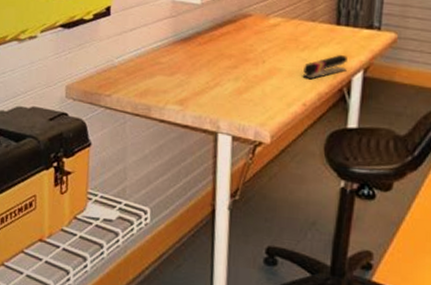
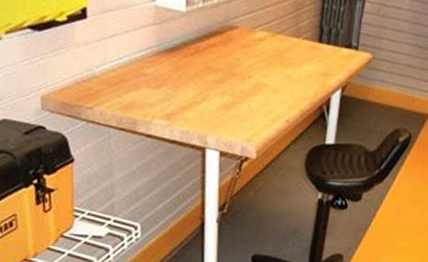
stapler: present [302,55,347,80] -> none [286,73,328,97]

